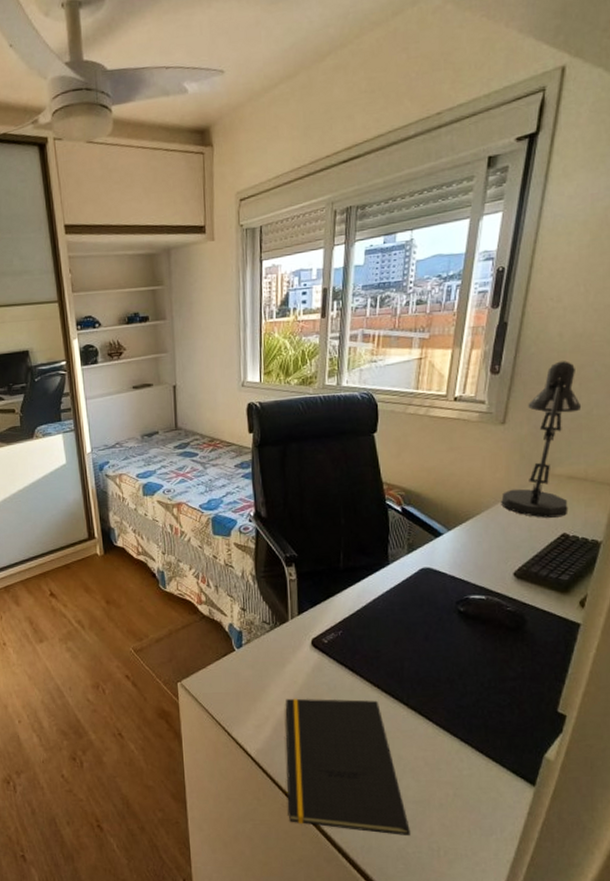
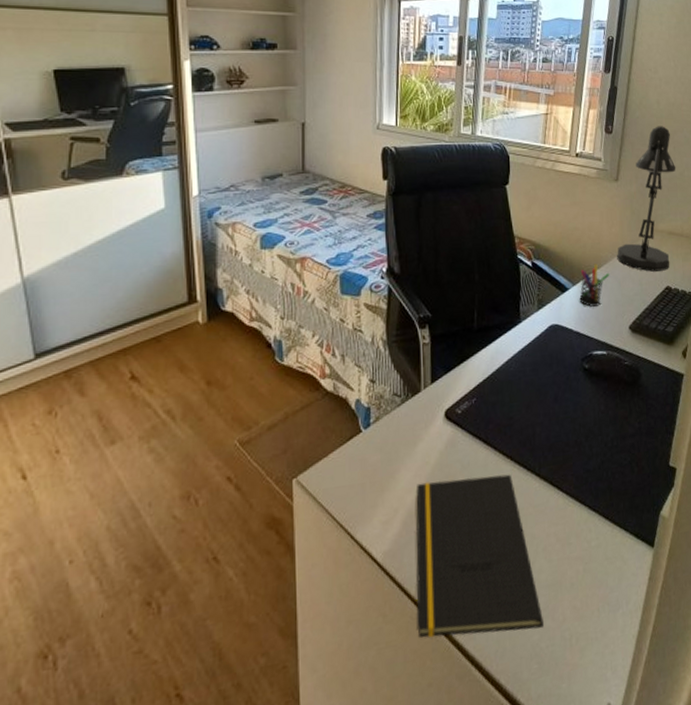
pen holder: none [455,509,492,552] -> present [579,264,610,307]

